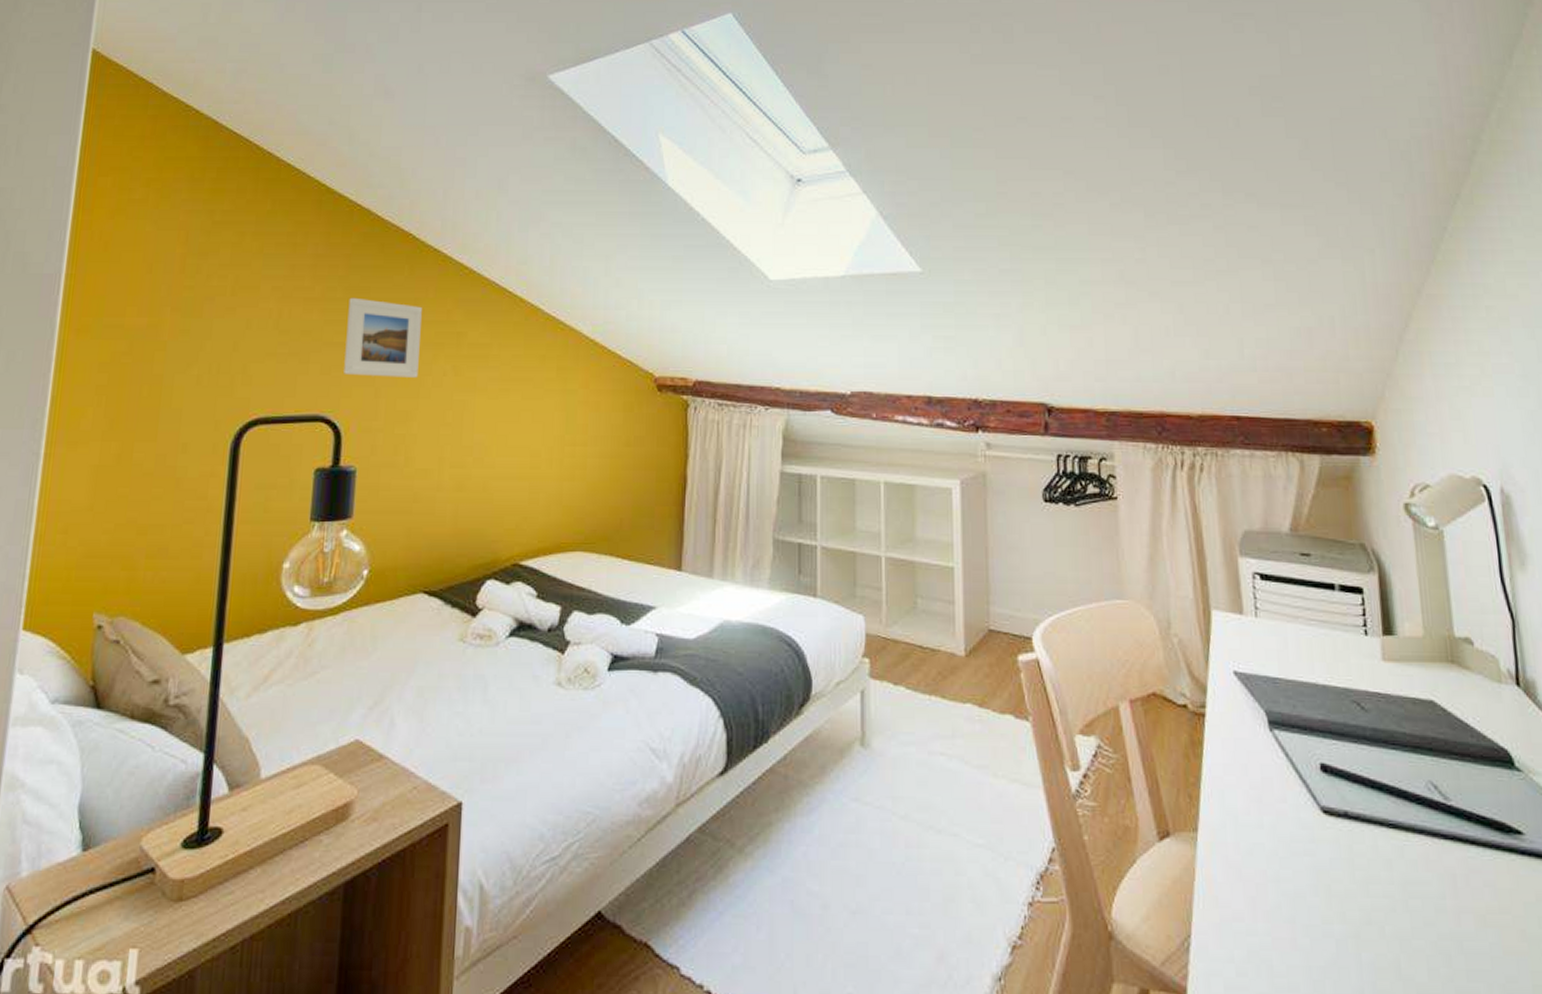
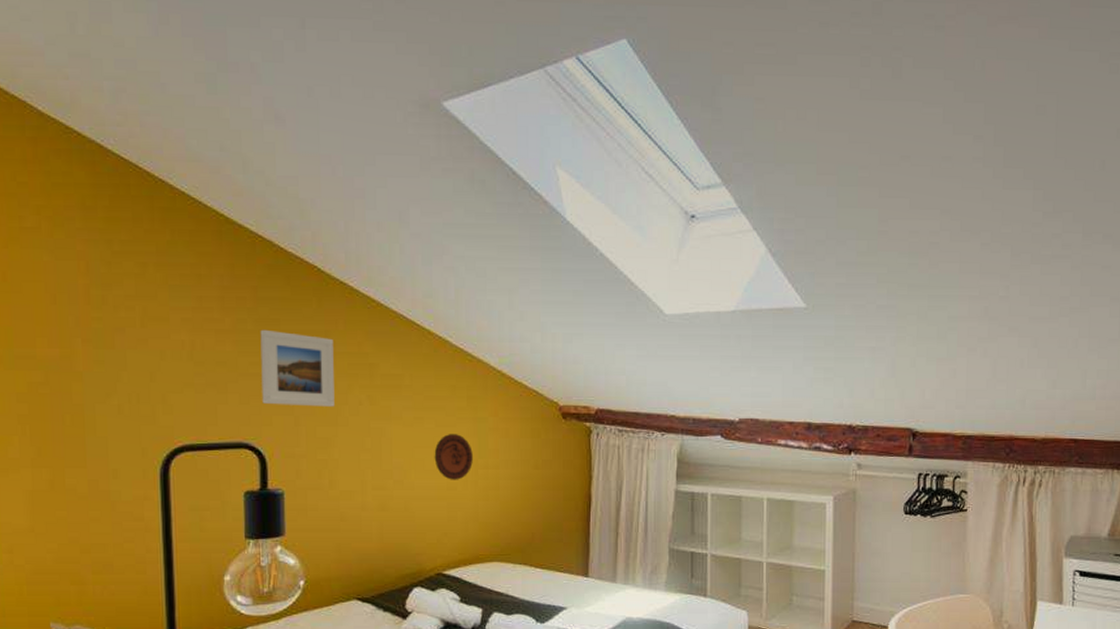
decorative plate: none [518,407,560,458] -> present [434,434,473,480]

